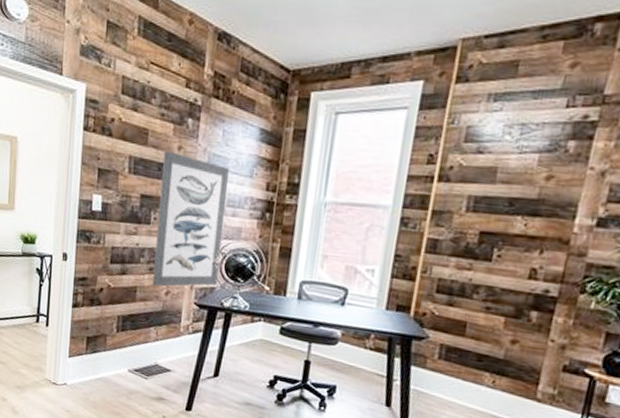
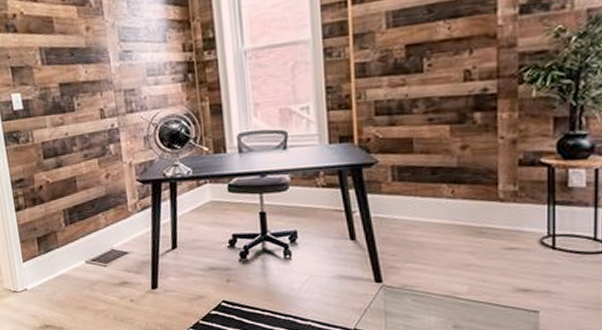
wall art: present [152,151,229,287] -> none [72,34,155,172]

